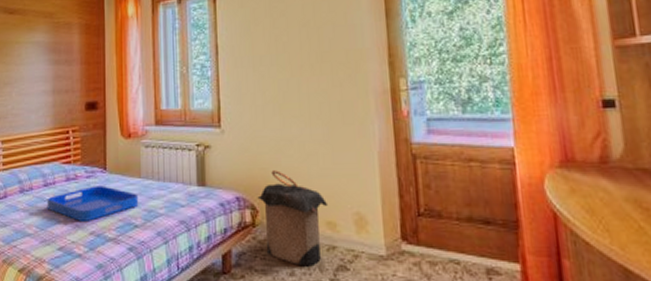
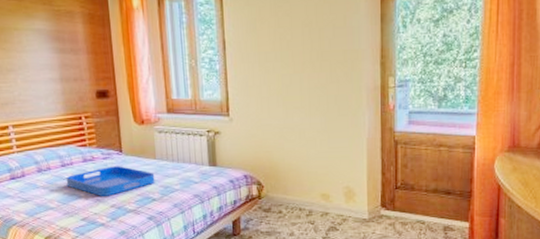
laundry hamper: present [257,170,329,267] -> none [263,153,324,229]

